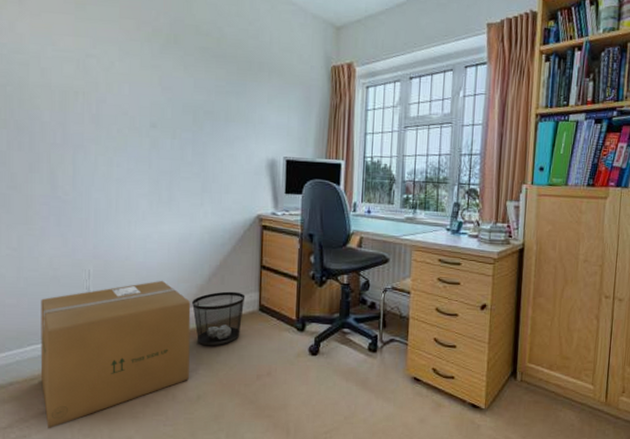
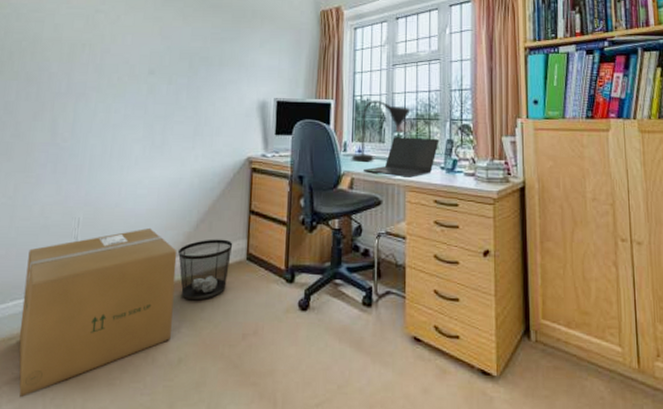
desk lamp: none [359,161,420,224] -> present [350,99,411,163]
laptop: none [372,199,447,238] -> present [364,137,439,178]

